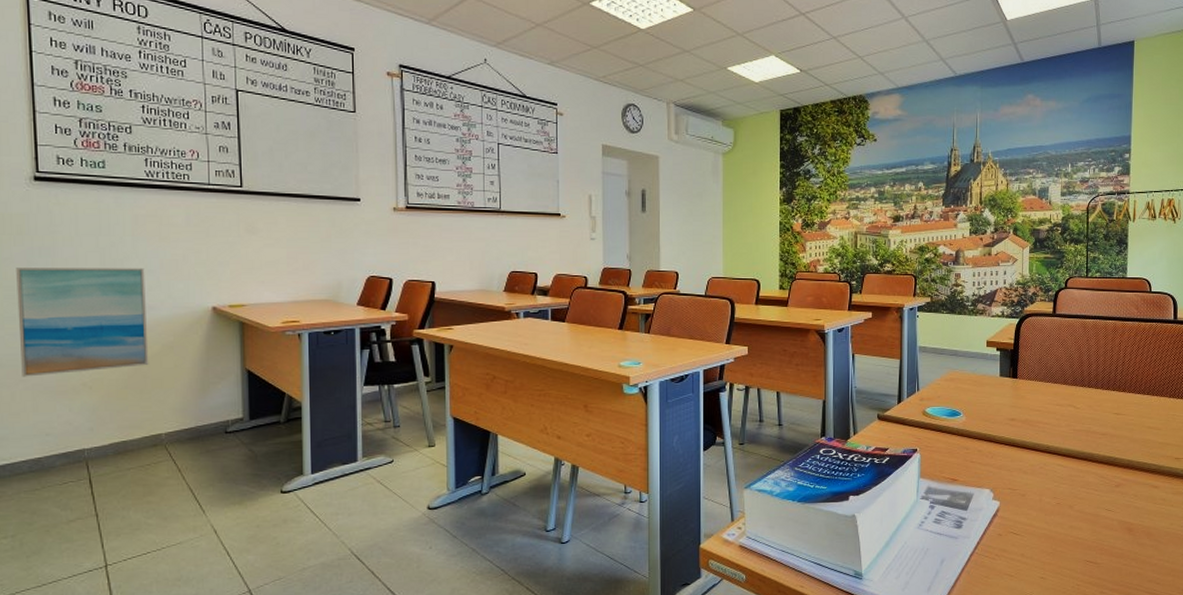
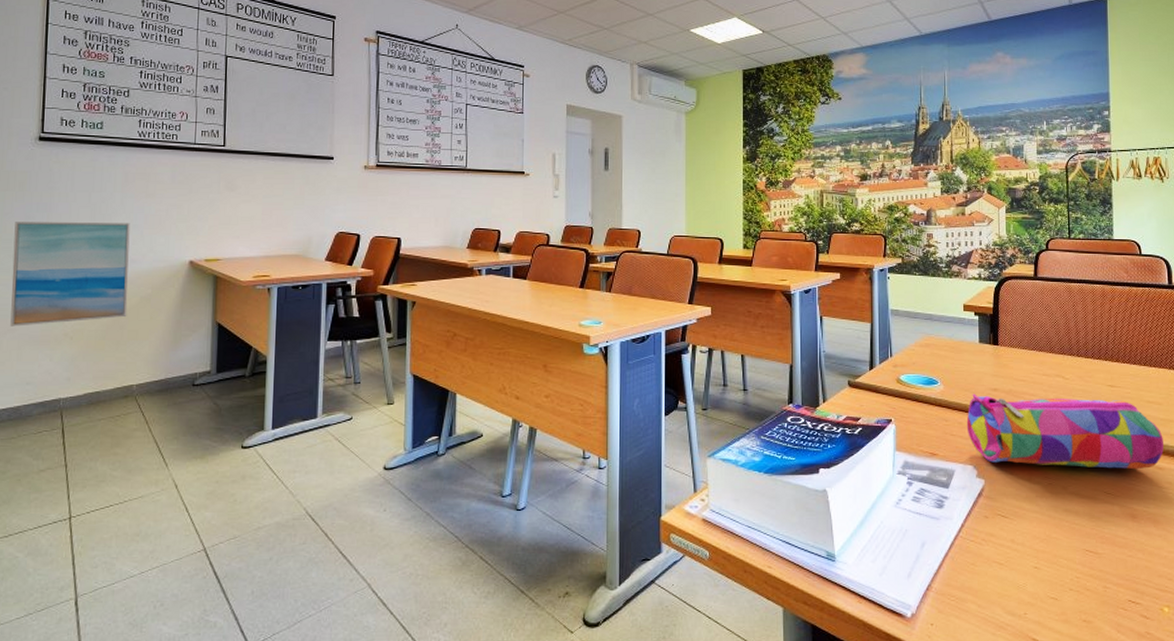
pencil case: none [985,423,1160,489] -> present [966,394,1164,469]

